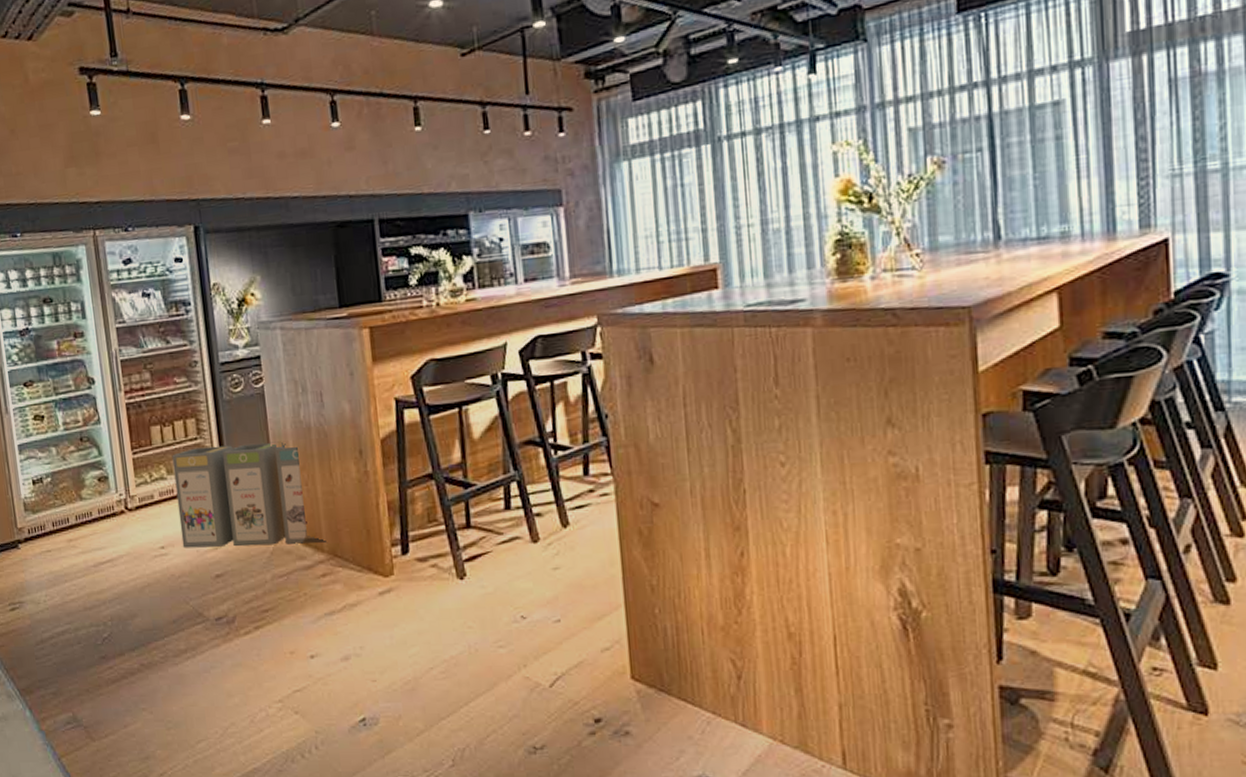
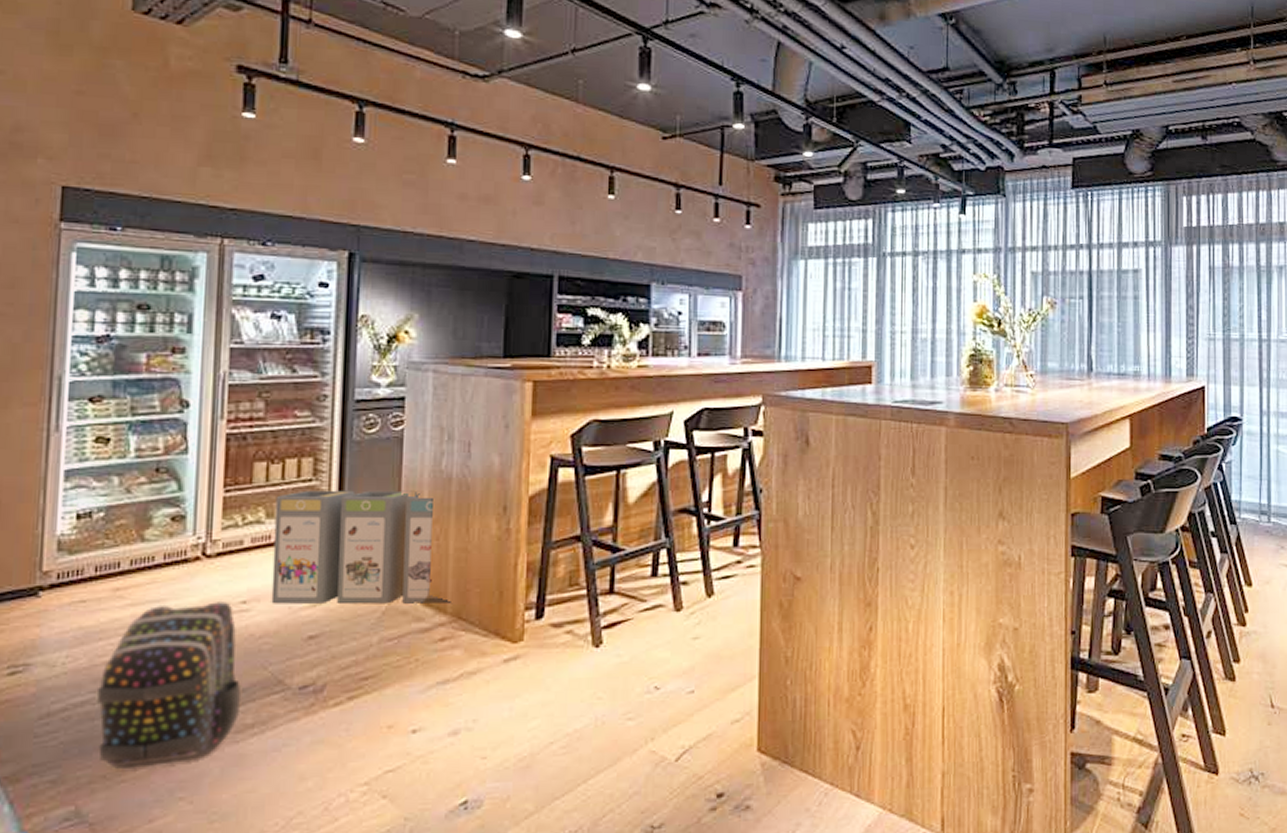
backpack: none [71,548,174,684] -> present [97,602,242,769]

